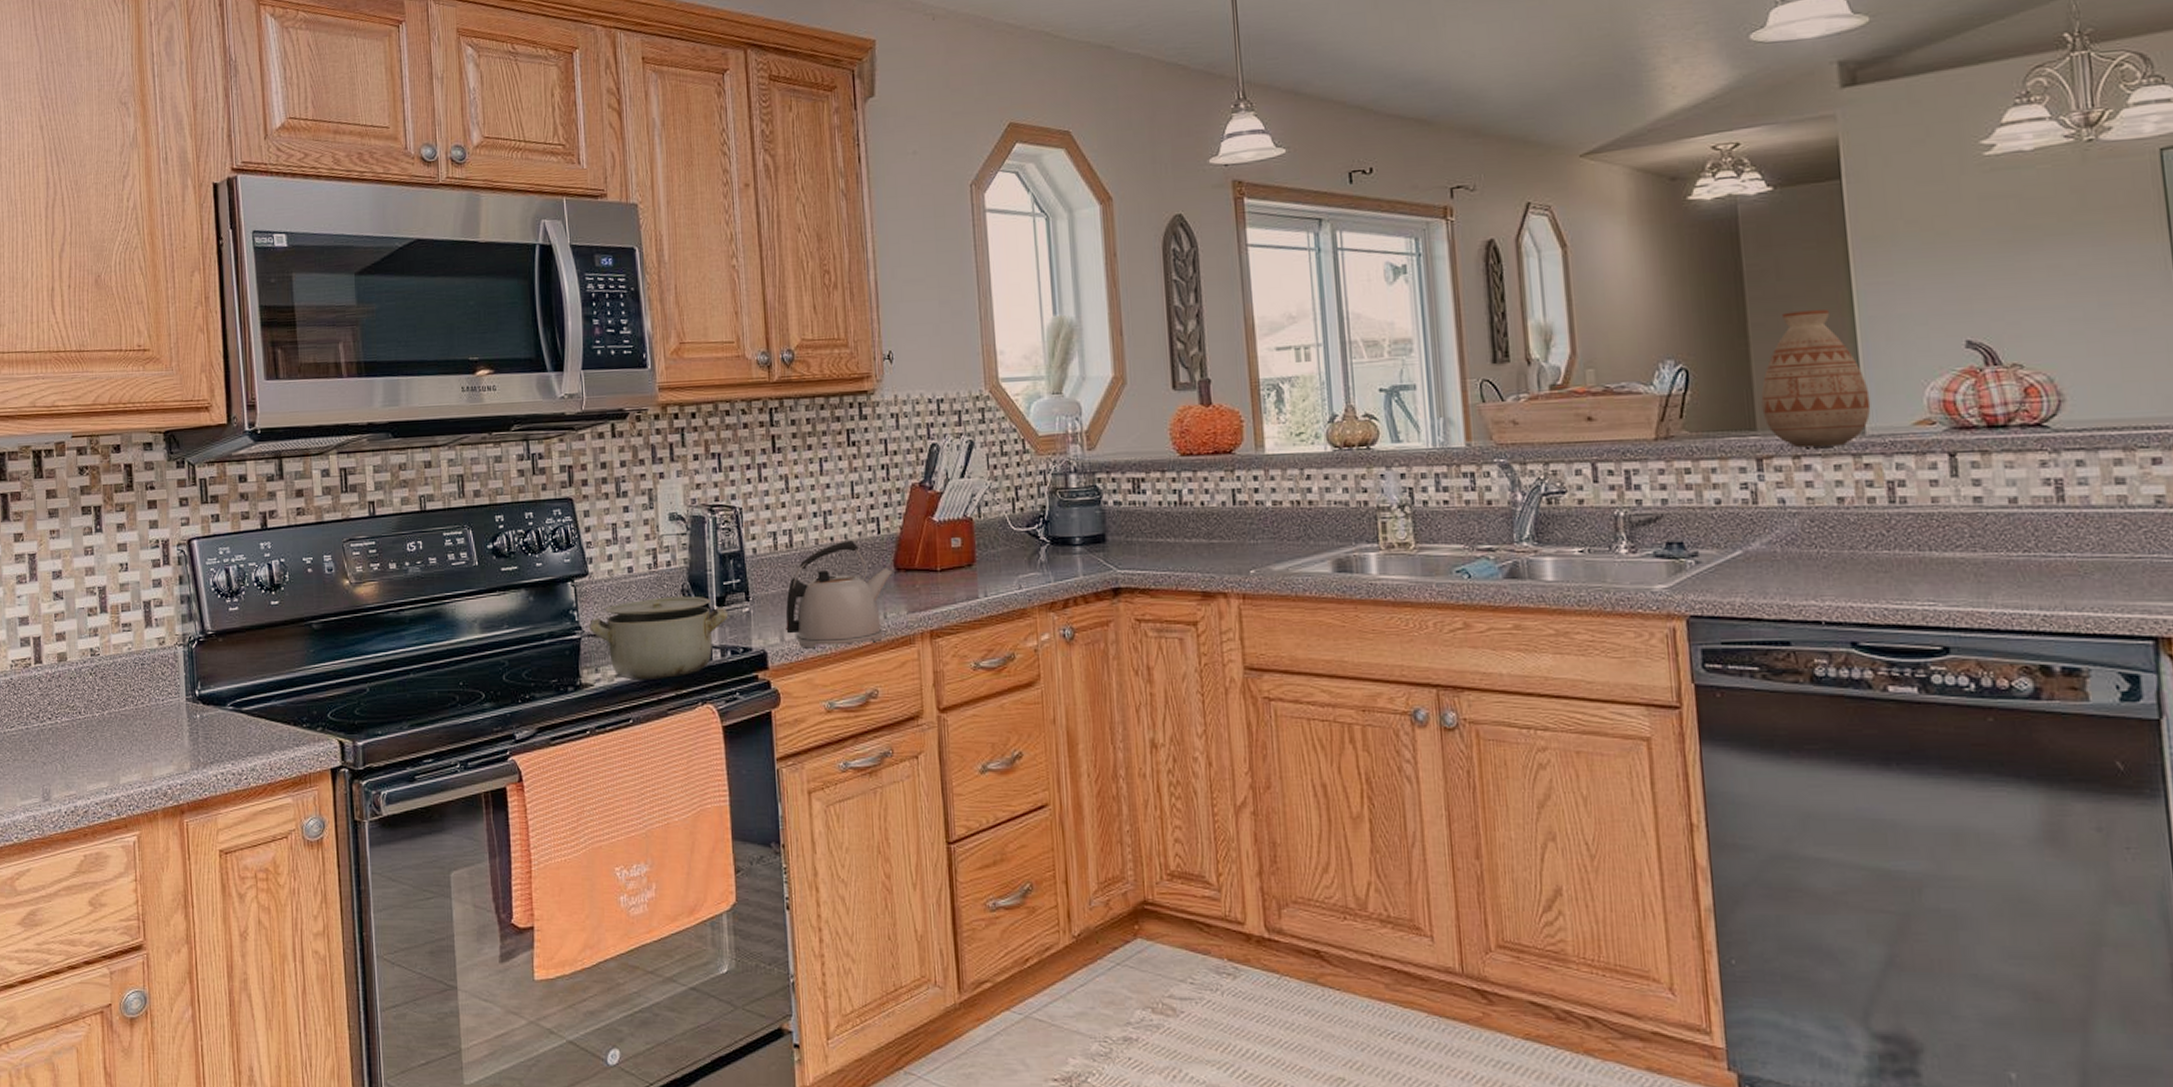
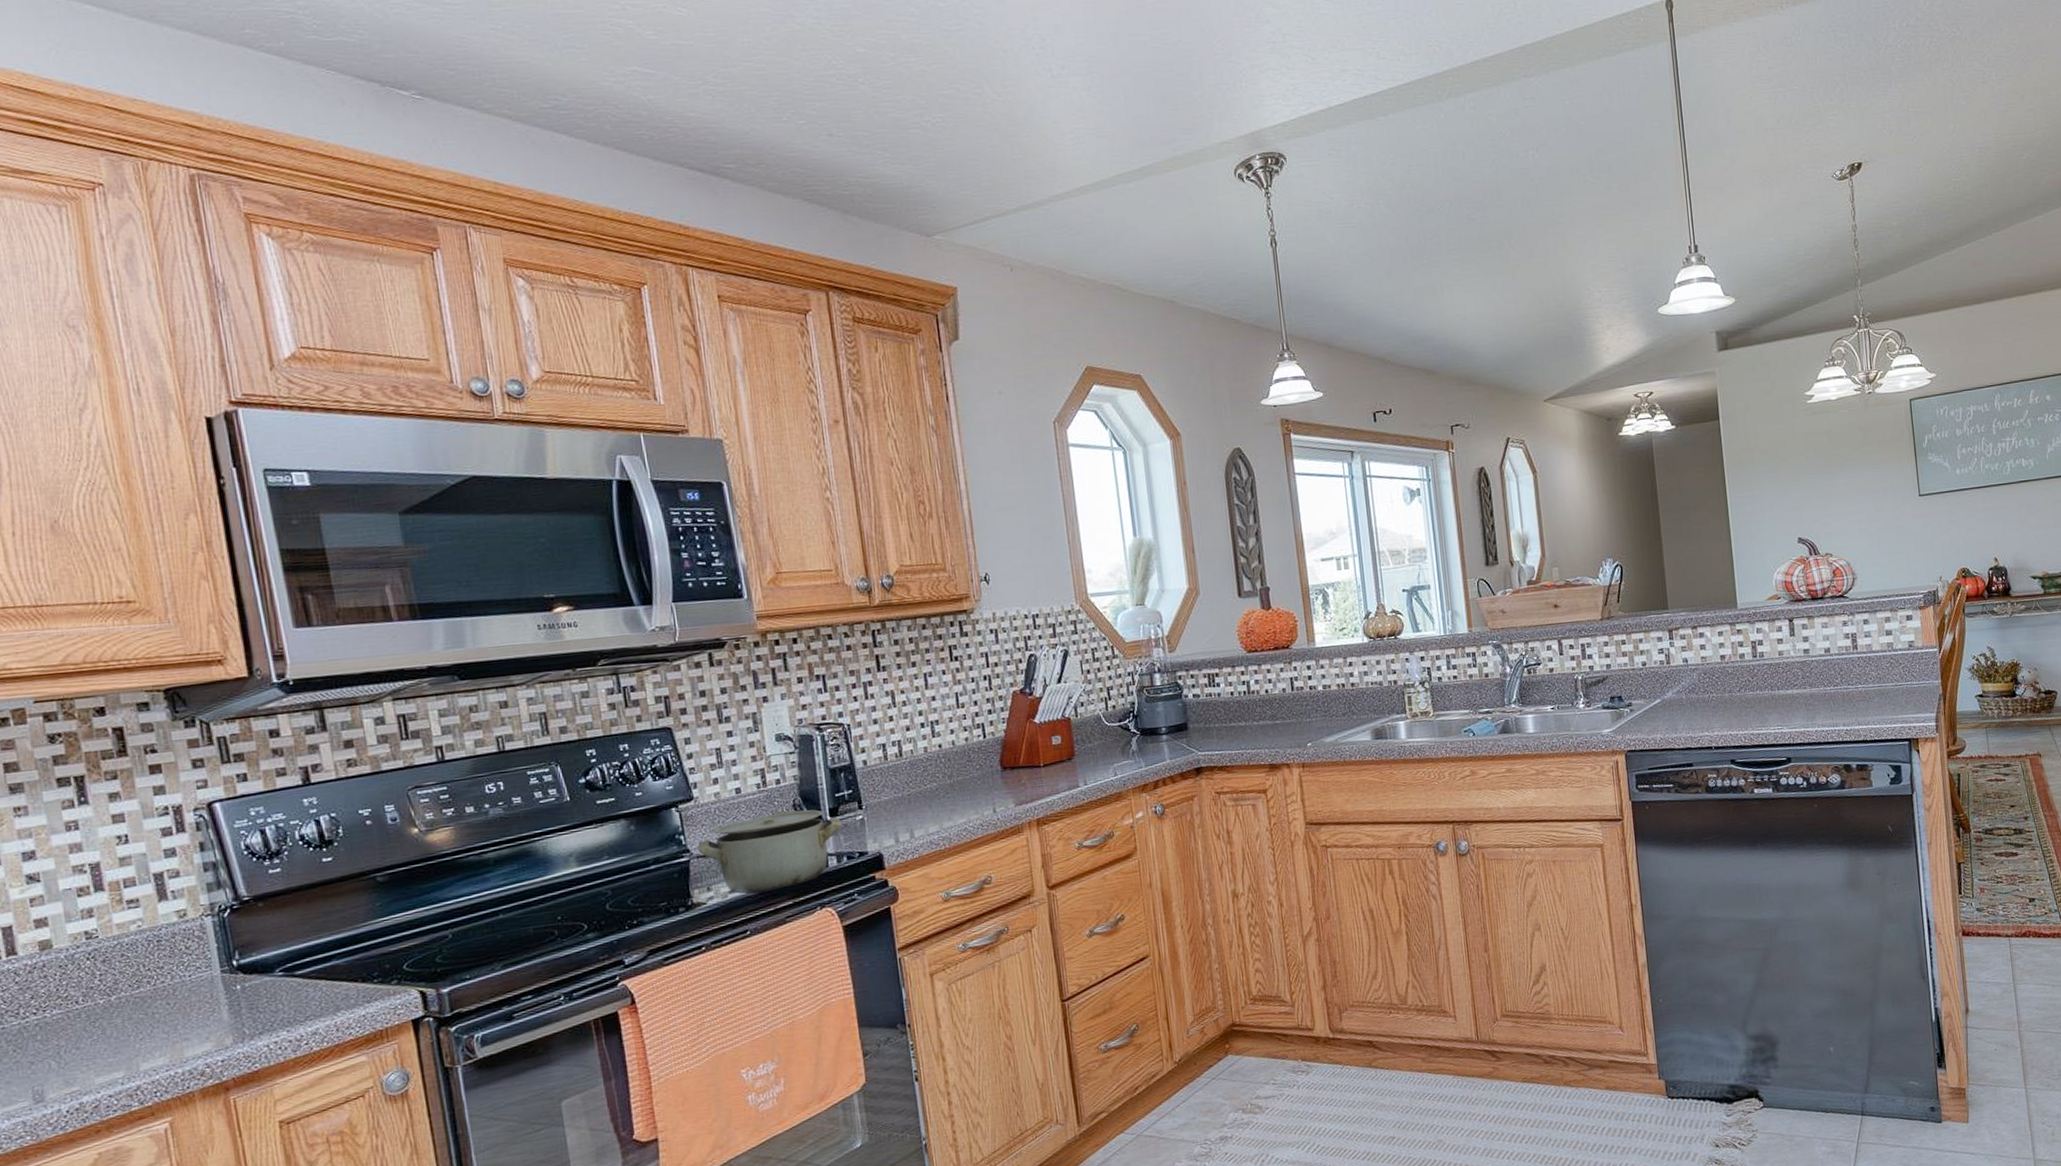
kettle: present [785,540,893,649] -> none [899,746,1000,847]
vase: present [1761,310,1871,448] -> none [1670,518,1741,621]

